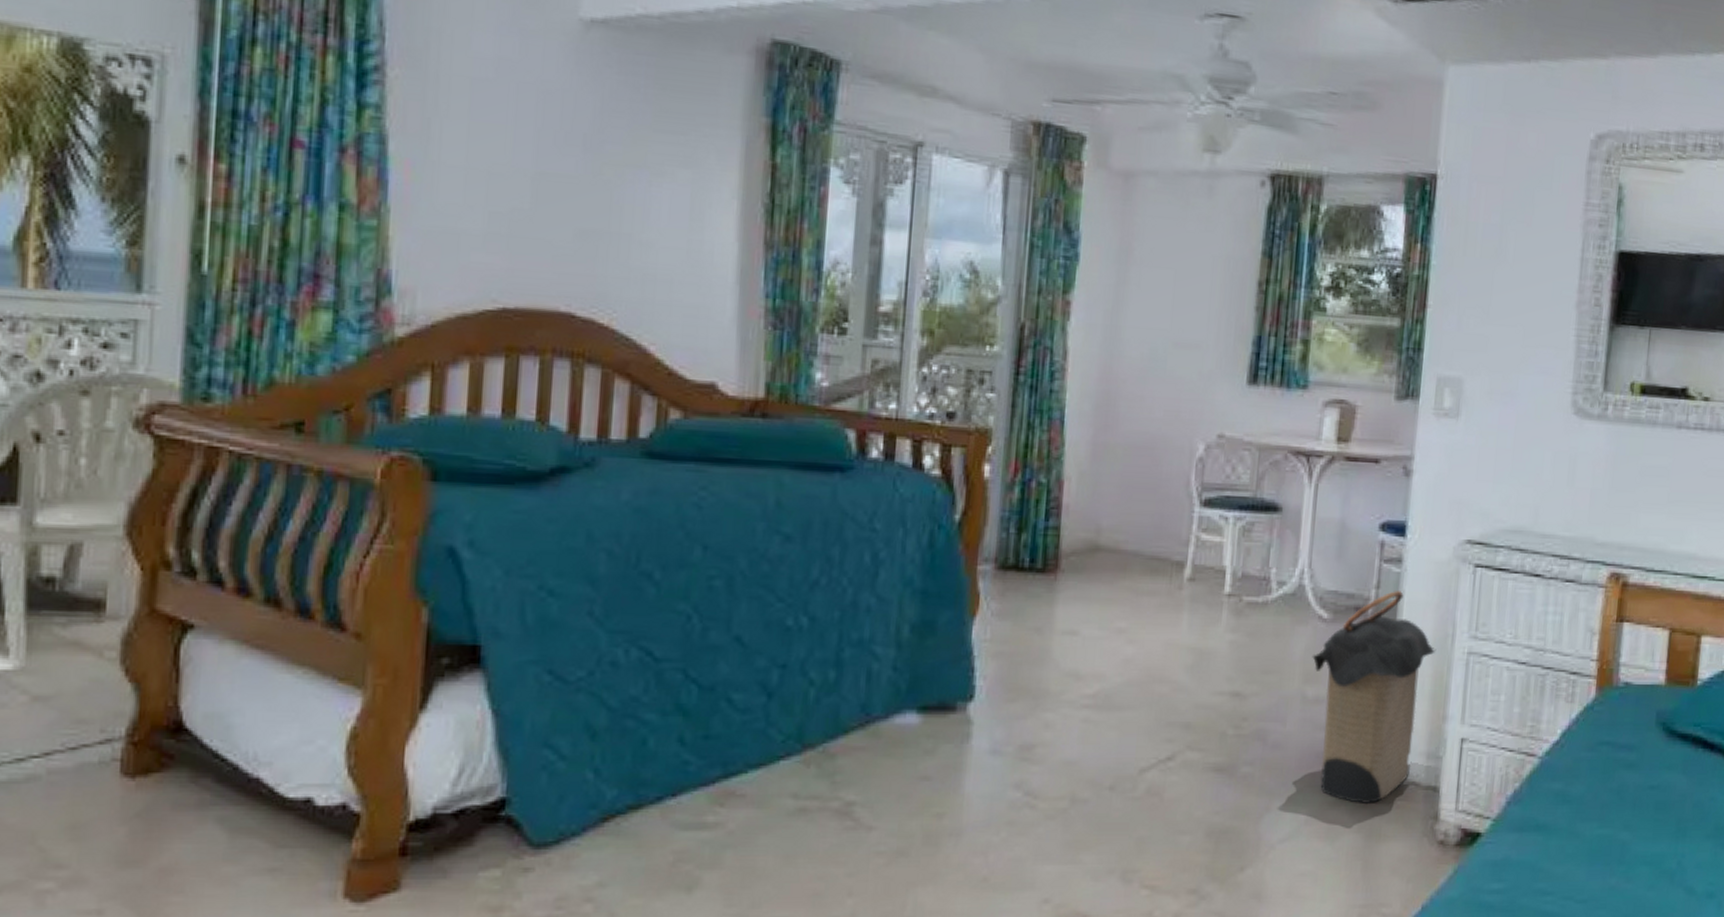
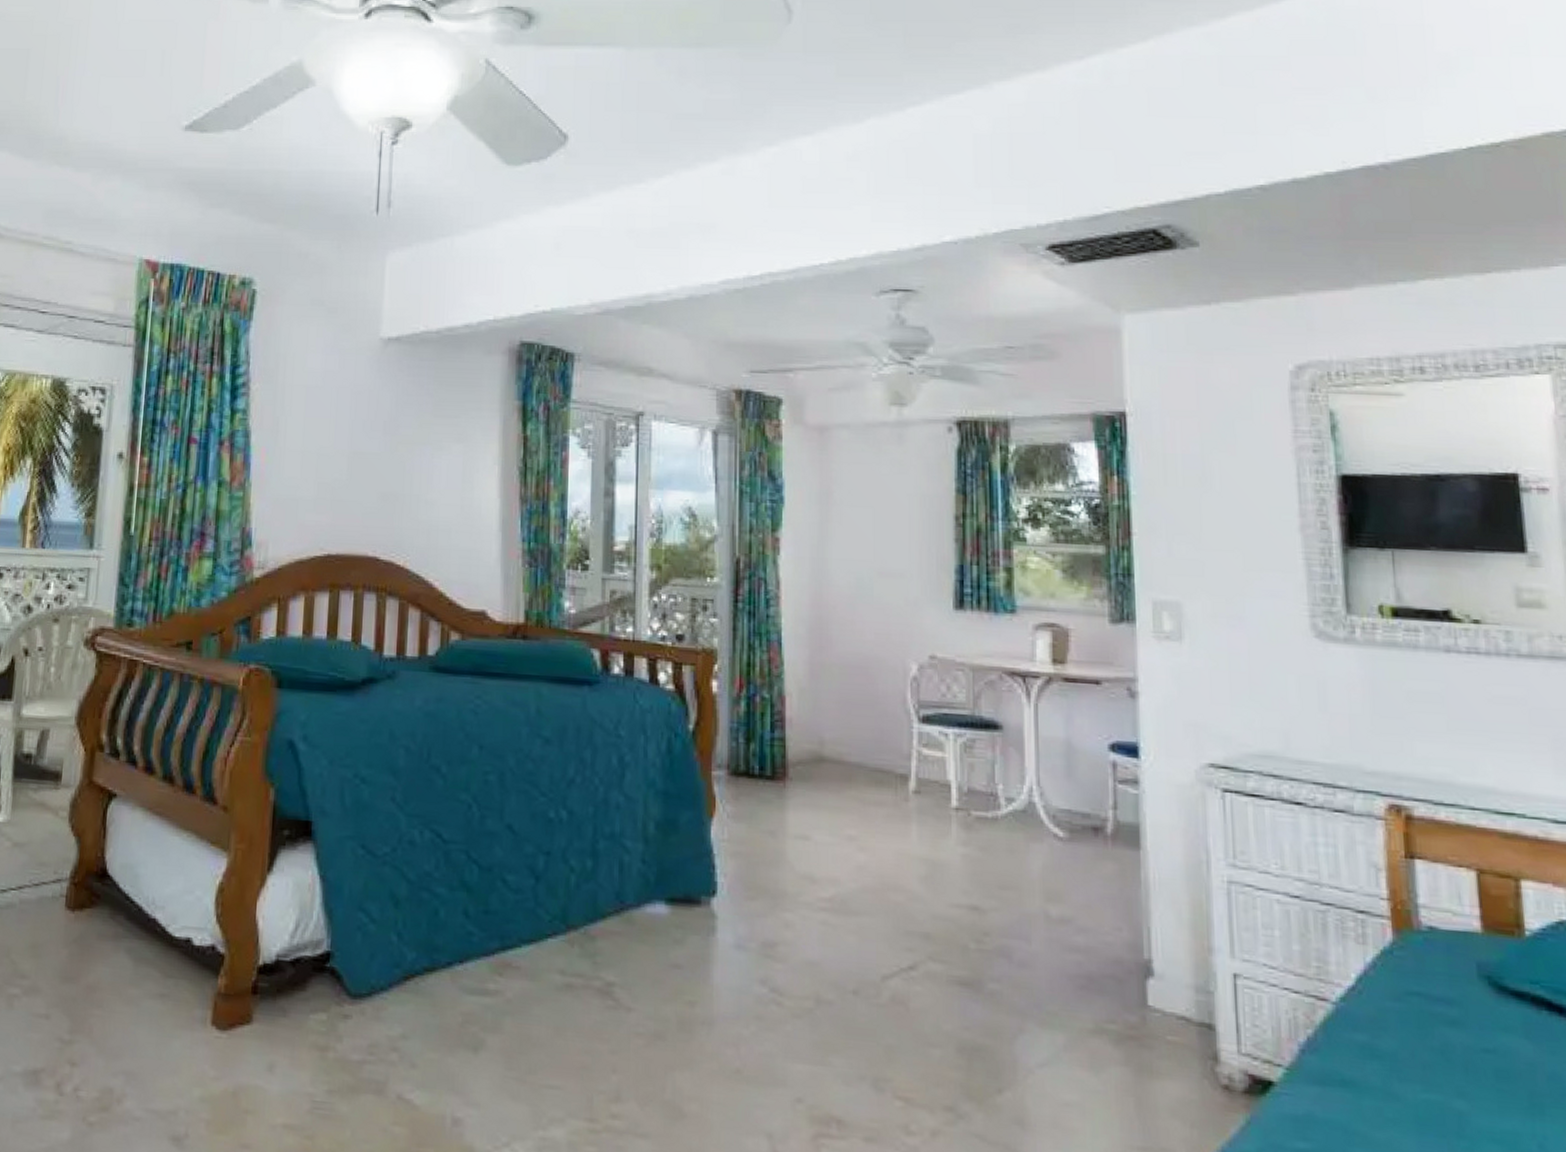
laundry hamper: present [1312,590,1437,805] -> none [1051,811,1190,1037]

